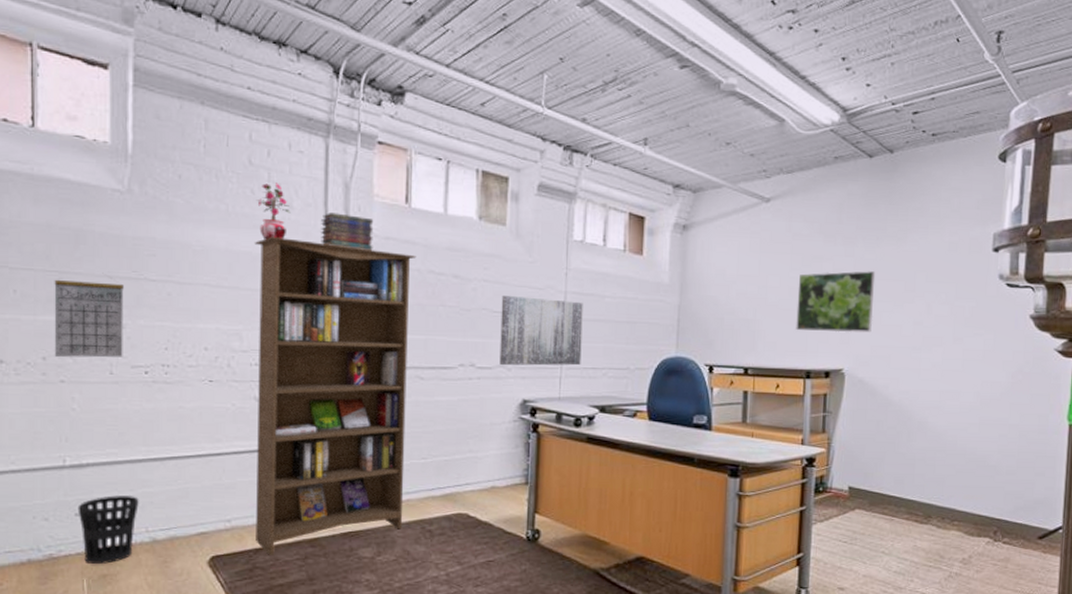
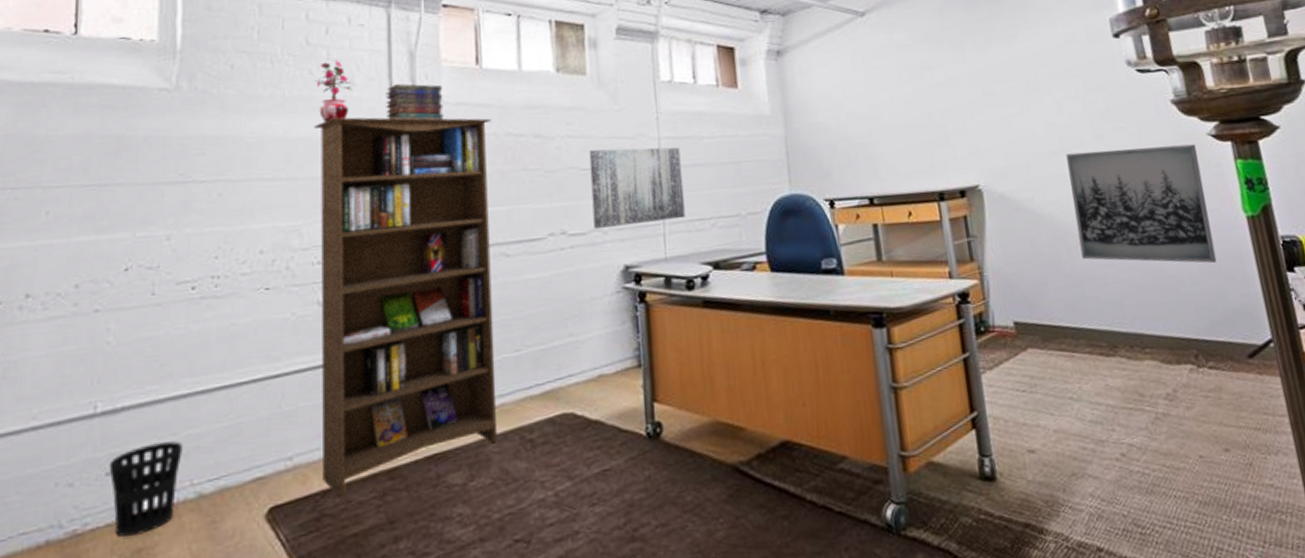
calendar: present [54,279,124,358] -> none [89,190,169,282]
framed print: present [796,271,876,333] -> none [911,74,1002,148]
wall art: none [919,351,1041,459] -> present [1066,144,1217,263]

